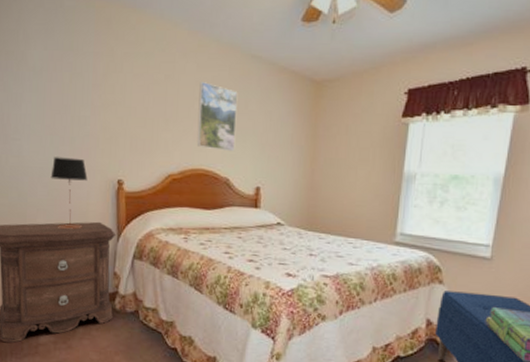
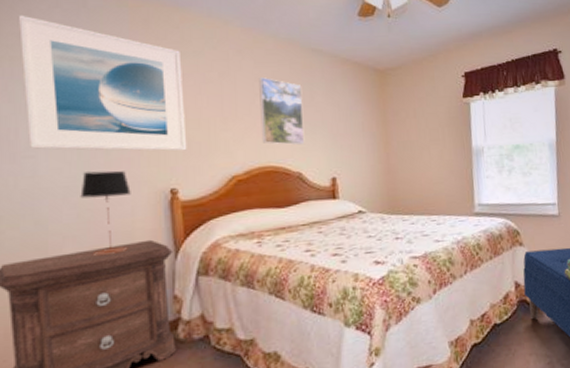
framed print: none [12,13,135,147] -> present [18,15,187,151]

